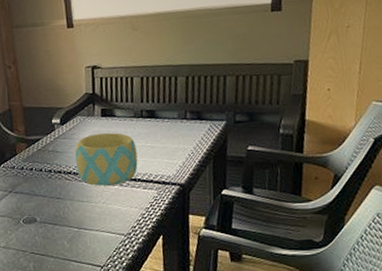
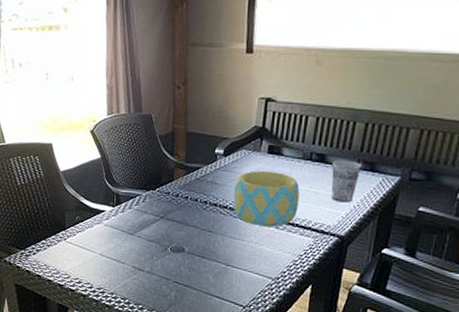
cup: none [162,112,189,153] -> present [331,160,361,203]

